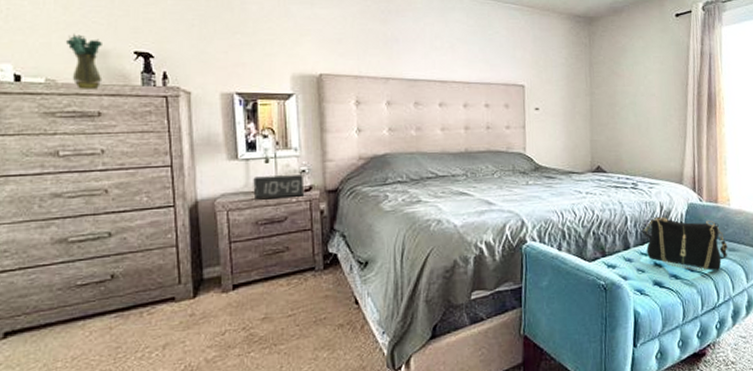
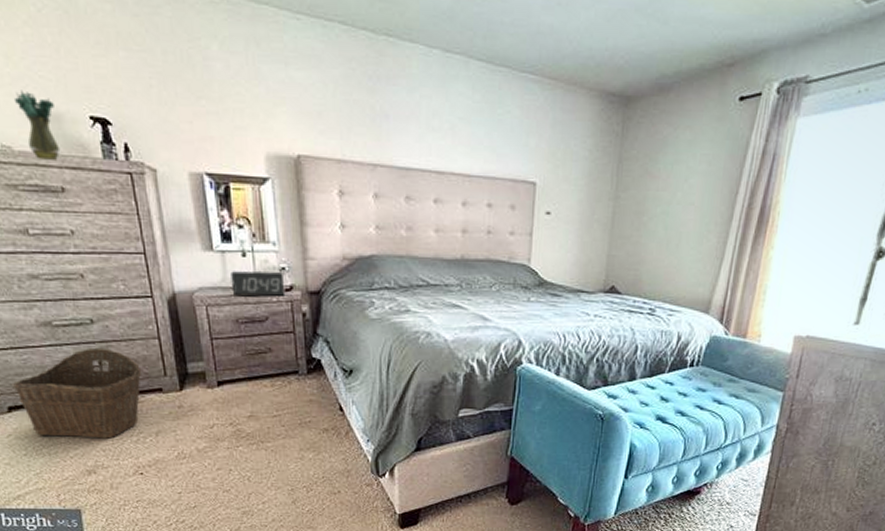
wicker basket: none [13,260,156,362] -> present [12,347,142,439]
handbag: present [642,216,728,272] -> none [653,347,748,412]

